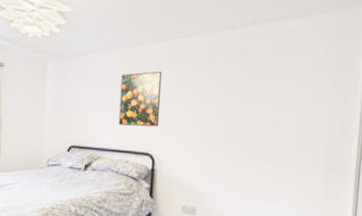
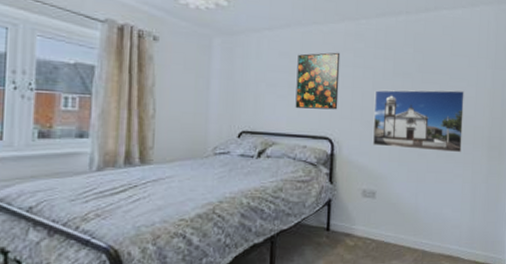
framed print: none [193,107,297,174] -> present [372,89,464,153]

